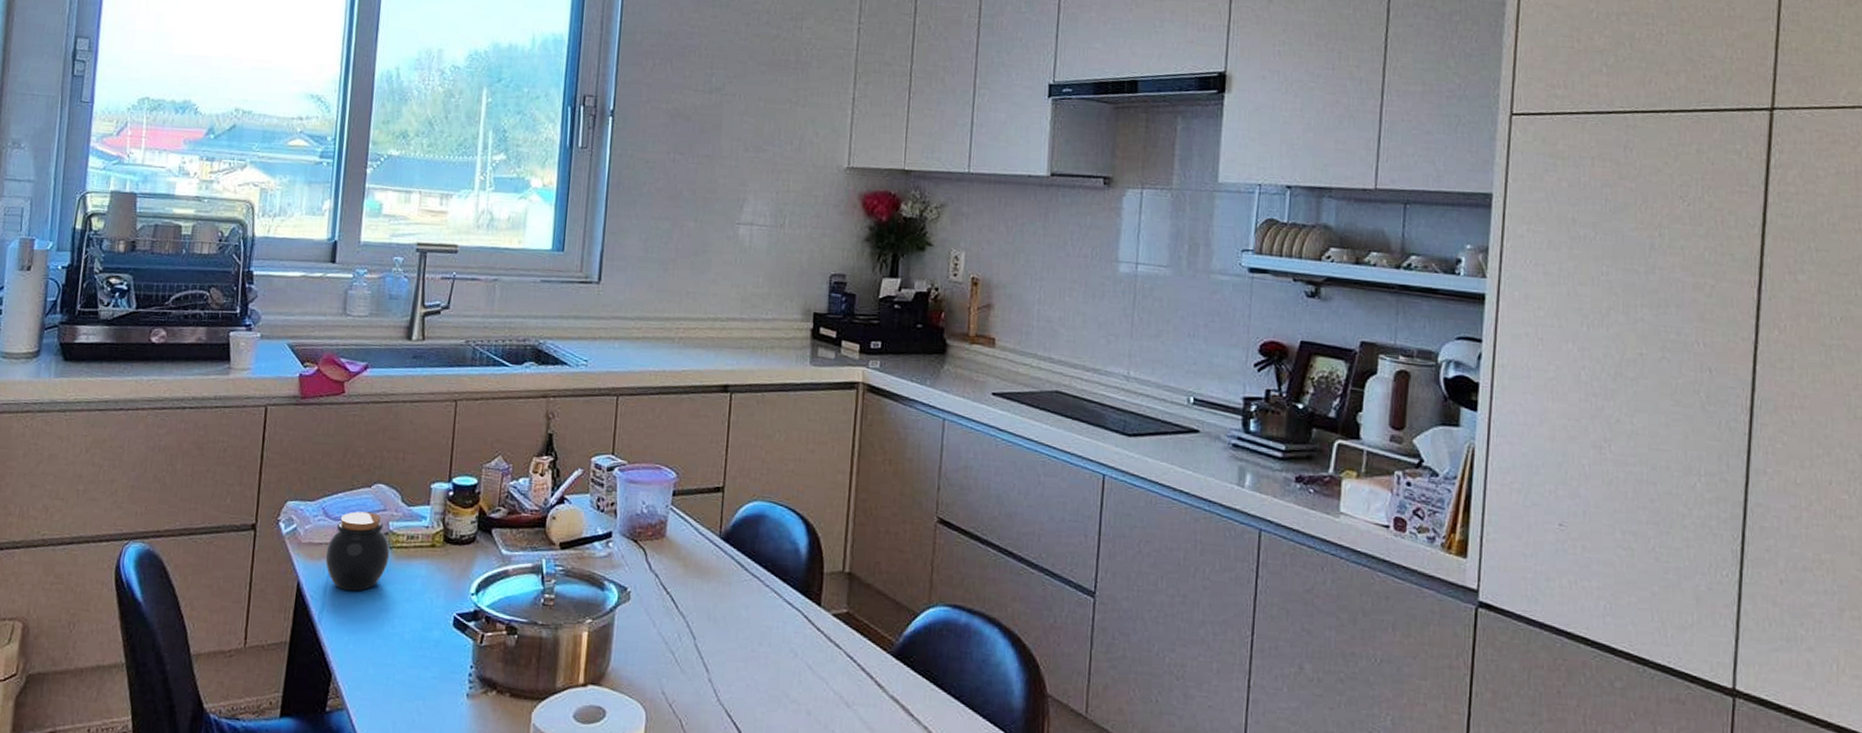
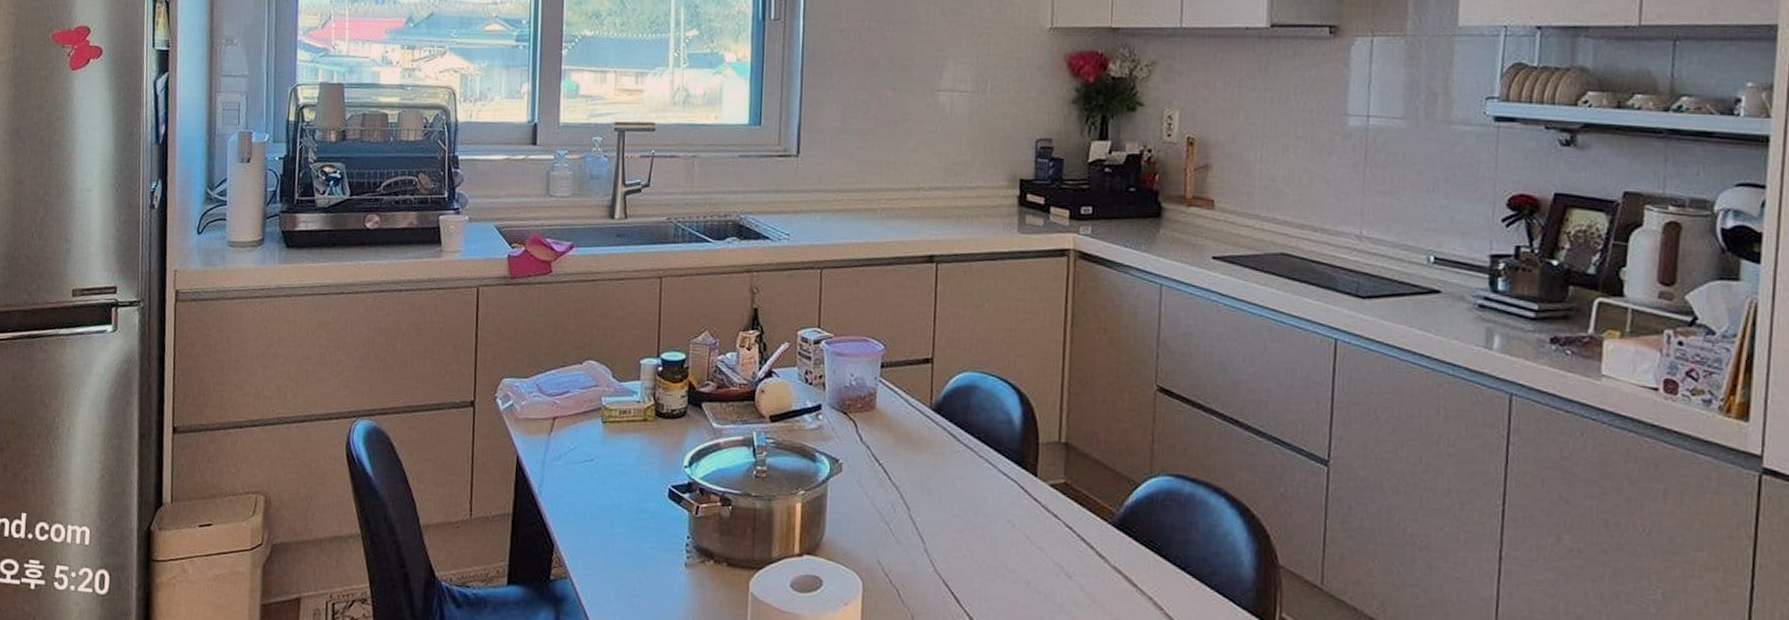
jar: present [325,511,390,591] -> none [542,387,604,464]

